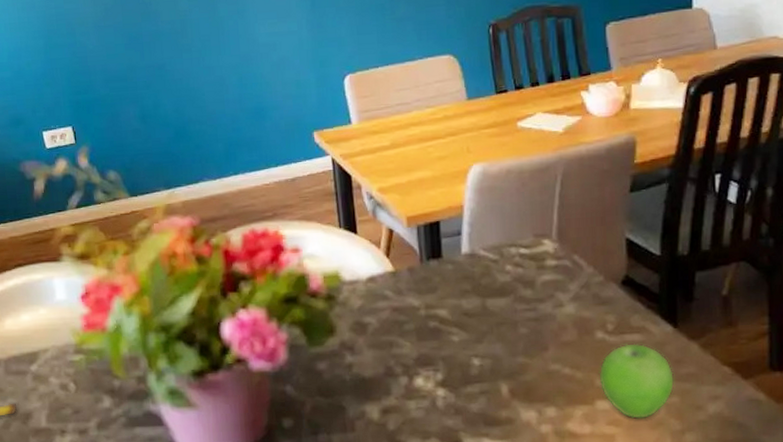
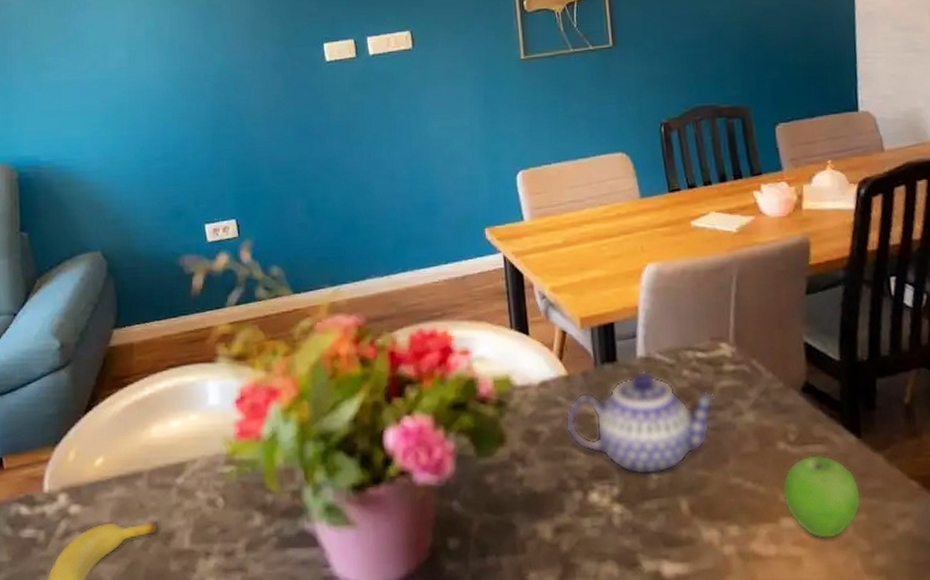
teapot: none [392,265,537,362] -> present [565,369,716,475]

